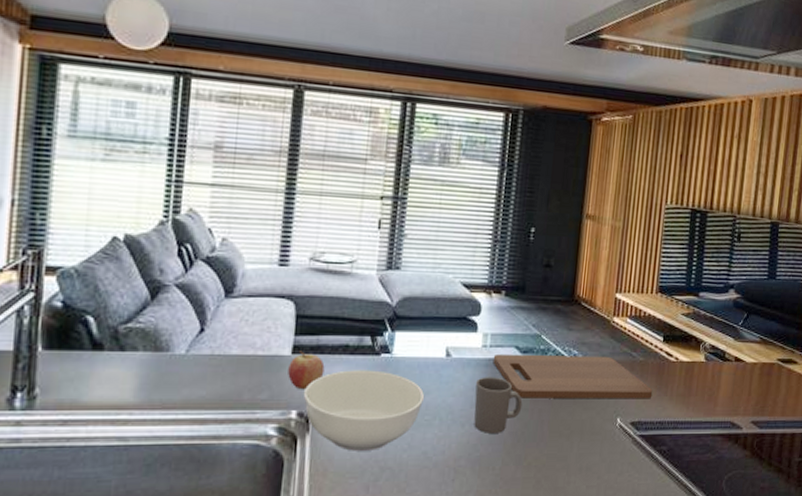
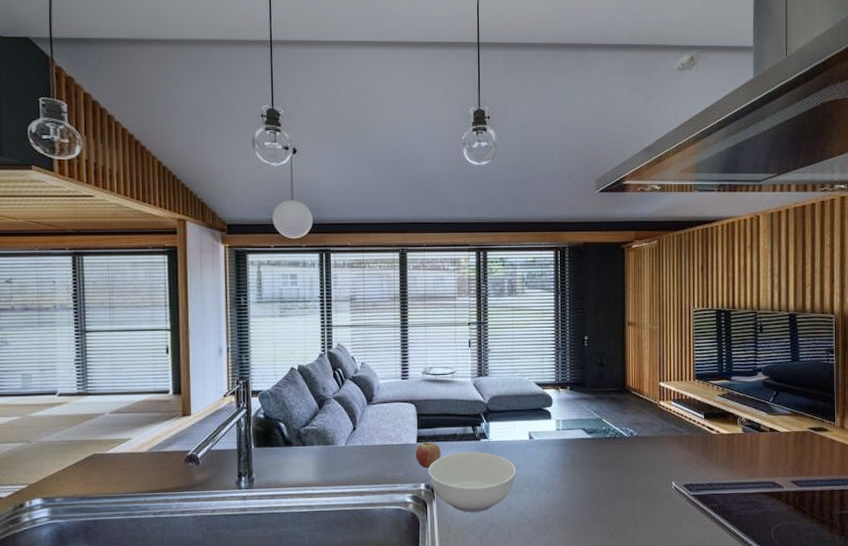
mug: present [474,377,523,433] -> none [555,453,593,497]
cutting board: present [493,353,653,399] -> none [566,433,700,469]

